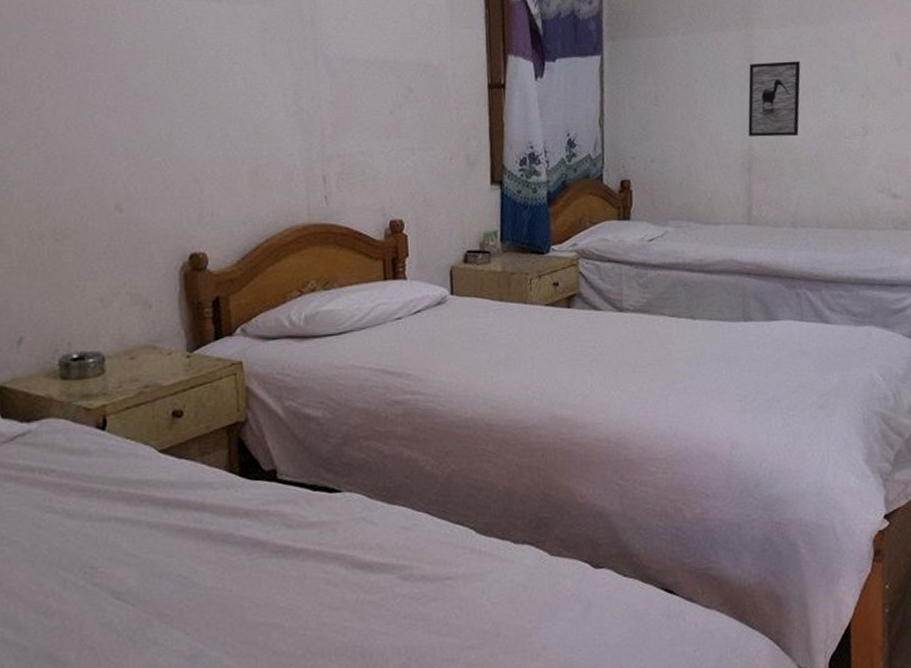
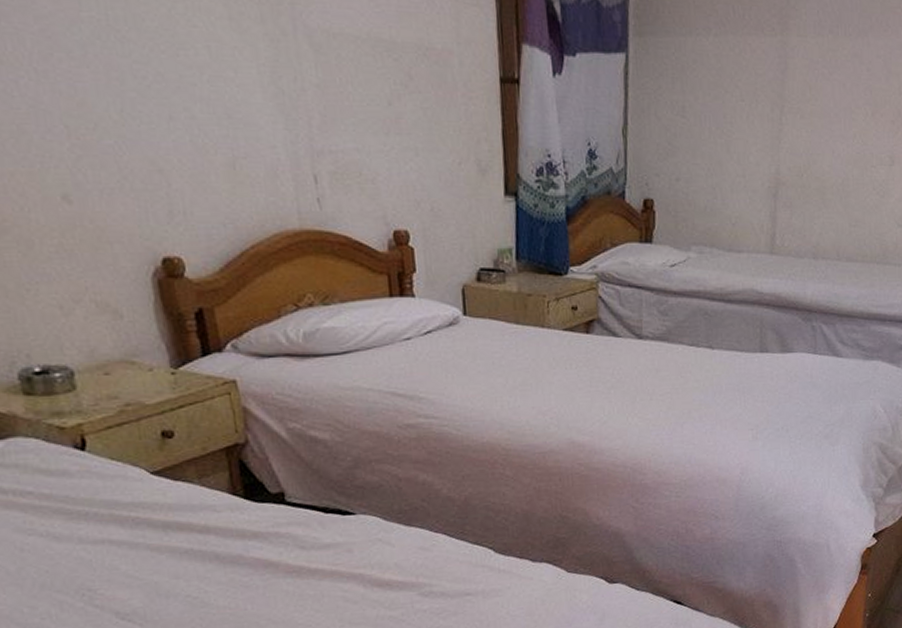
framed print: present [748,61,801,137] -> none [777,76,835,162]

